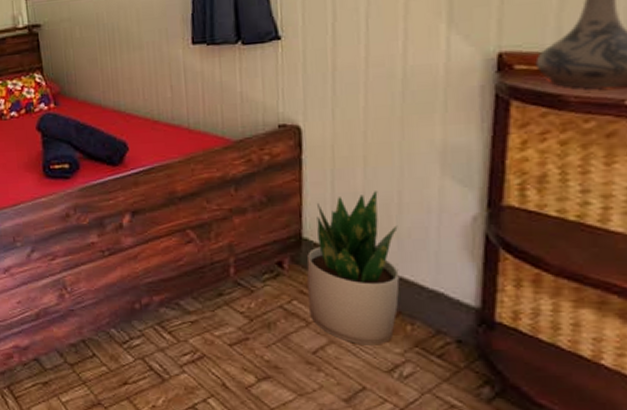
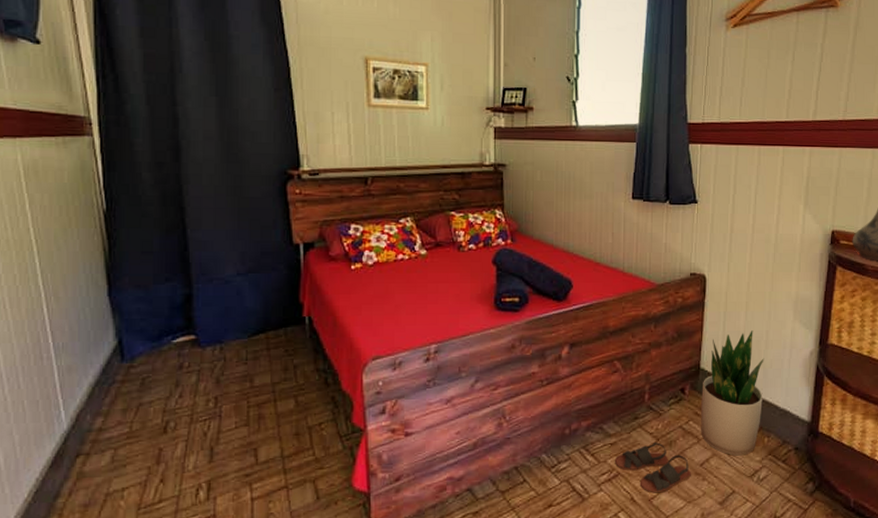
sandal: none [198,323,300,381] -> present [615,442,691,493]

